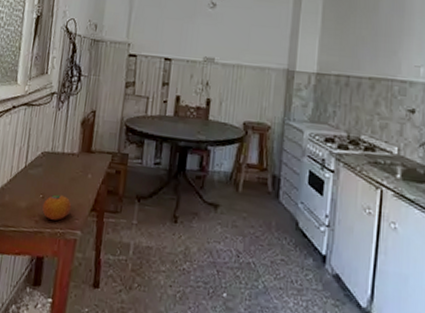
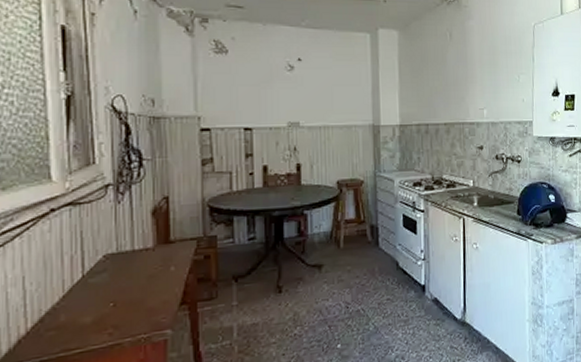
fruit: present [42,194,72,220] -> none [116,296,155,327]

